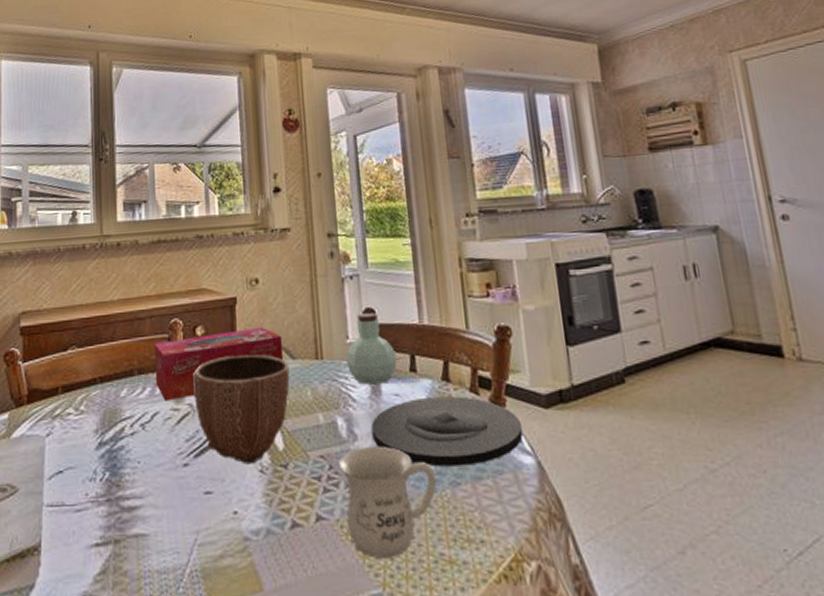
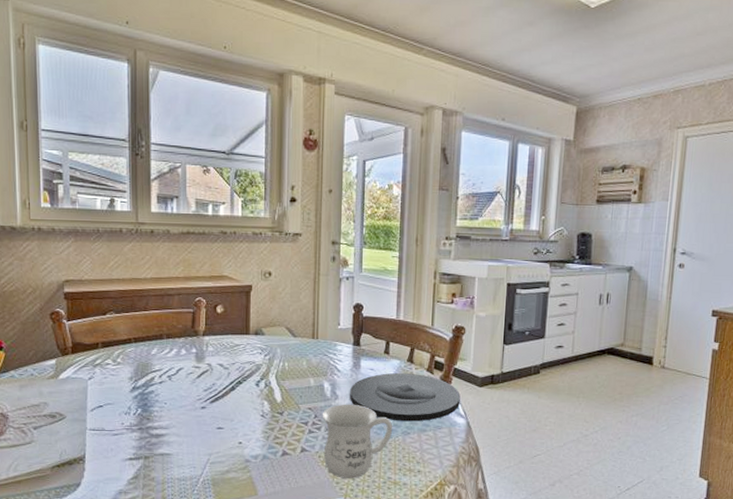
tissue box: present [154,326,284,402] -> none [181,310,287,361]
decorative bowl: present [193,354,290,465] -> none [212,330,291,411]
jar: present [345,312,397,385] -> none [336,306,376,361]

